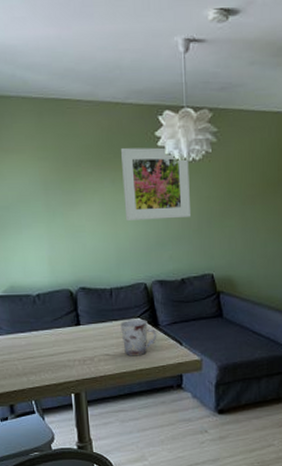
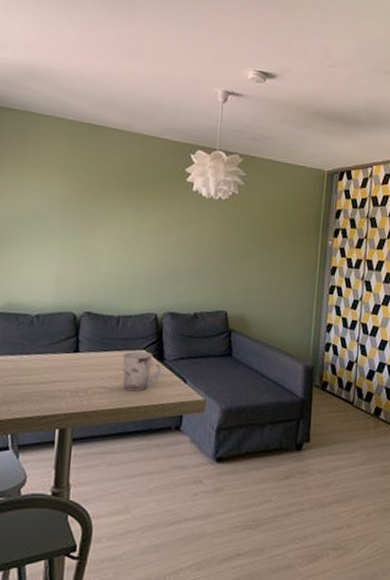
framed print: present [120,147,190,220] -> none [144,179,215,253]

